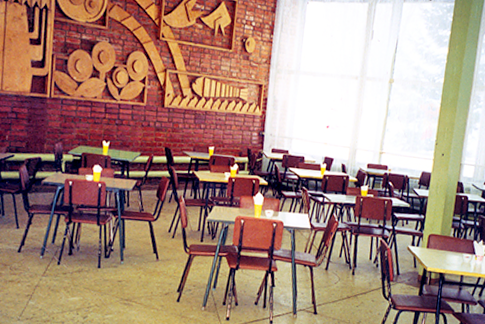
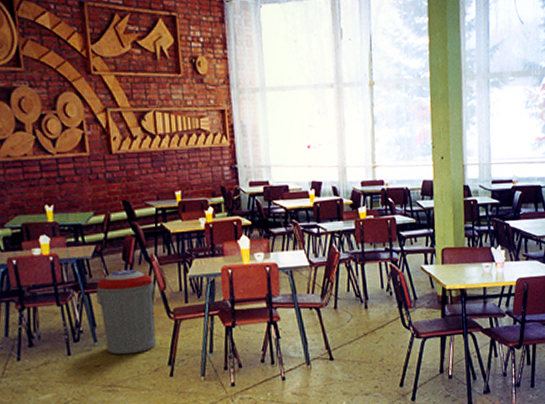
trash can: none [129,204,179,277] -> present [95,269,157,355]

